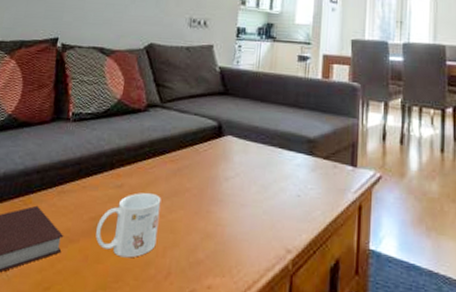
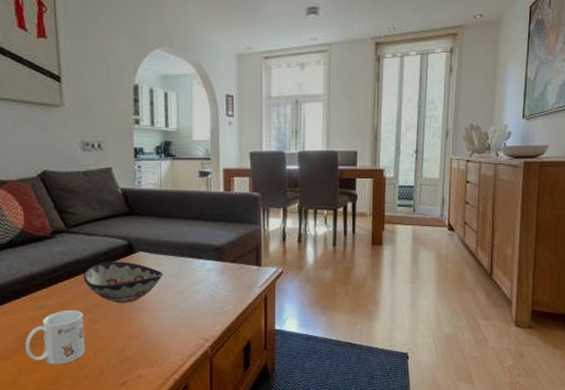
decorative bowl: none [167,143,250,193] -> present [83,261,163,304]

